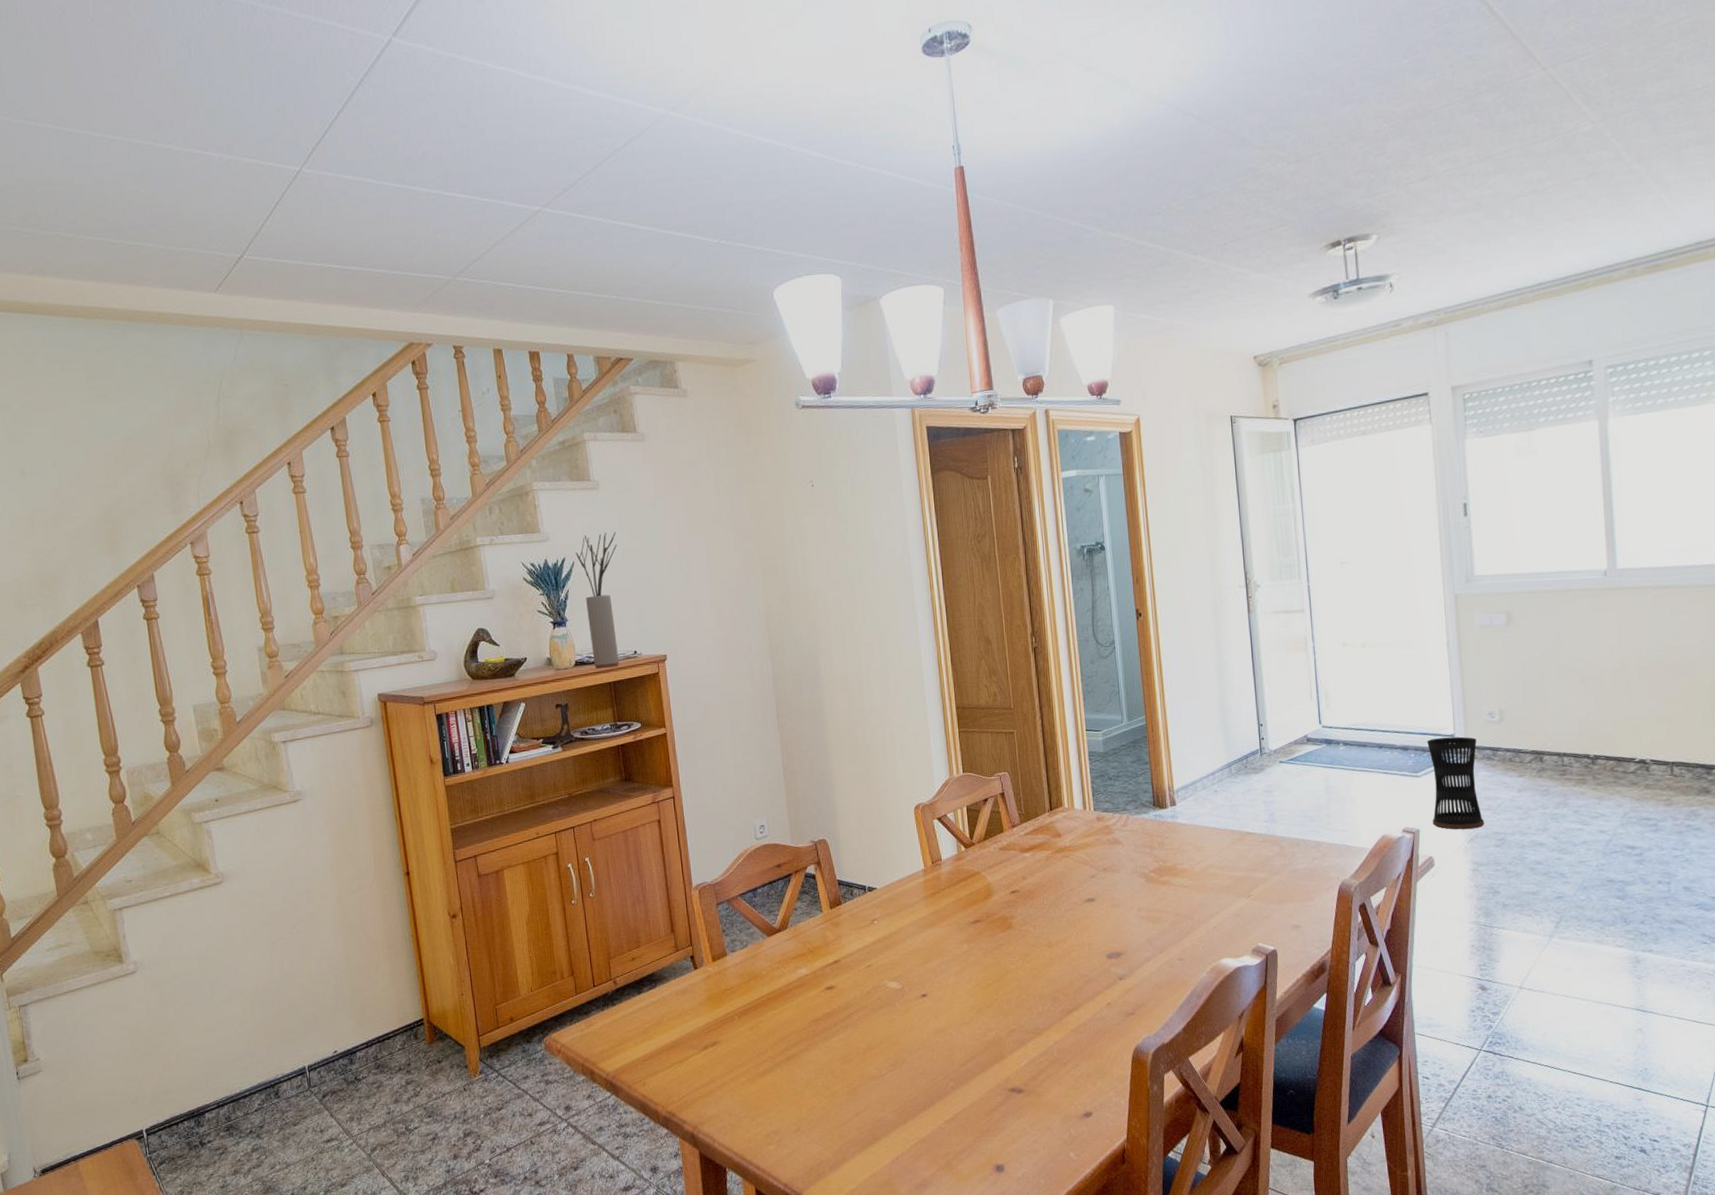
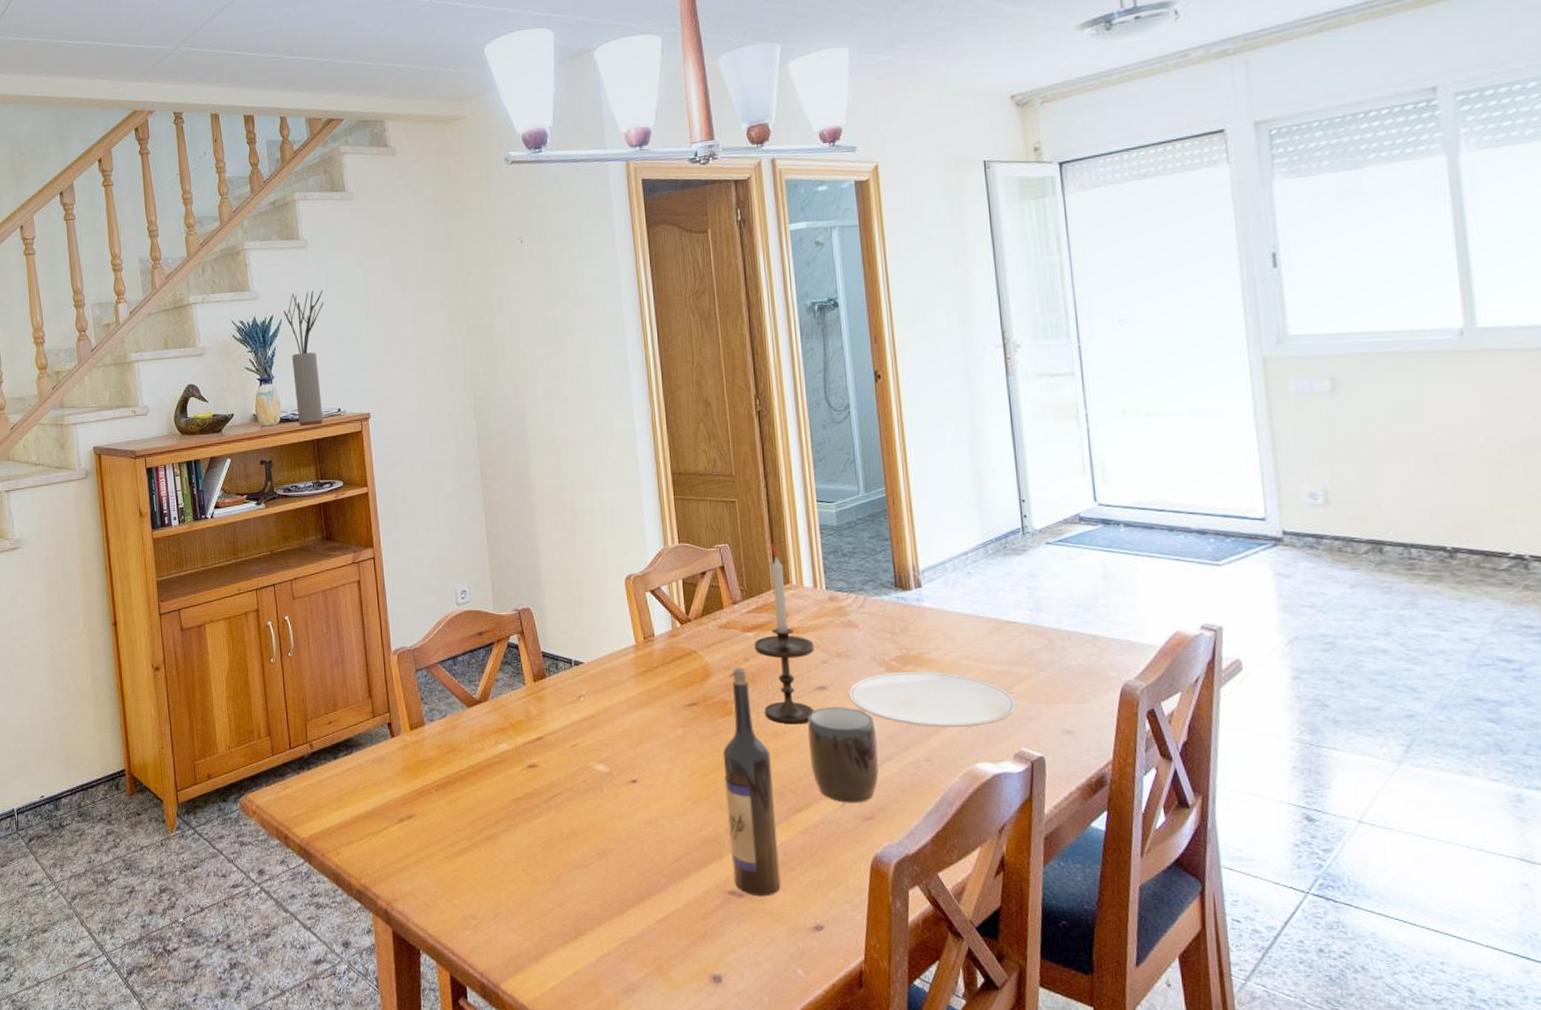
wine bottle: none [1003,885,1055,1091] -> present [722,668,781,896]
candlestick: none [1031,769,1084,935] -> present [754,542,815,725]
mug: none [1078,916,1139,1002] -> present [807,707,879,803]
plate: none [1114,880,1254,930] -> present [849,671,1016,728]
umbrella stand: present [1427,736,1484,830] -> none [1231,520,1307,629]

